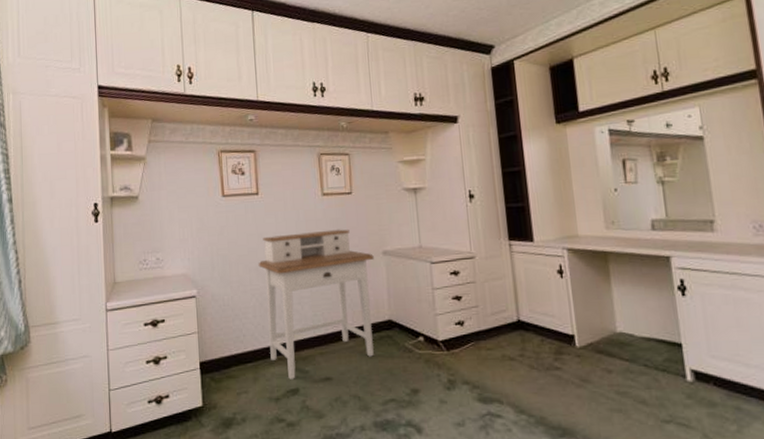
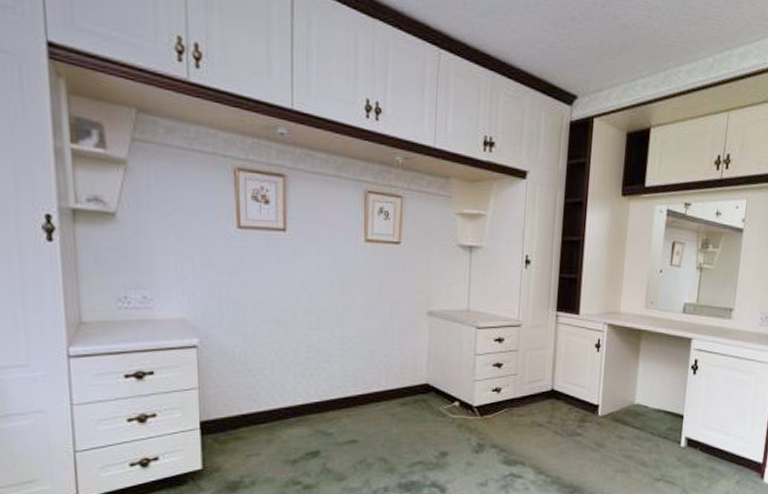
desk: present [258,229,374,379] -> none [280,282,417,442]

